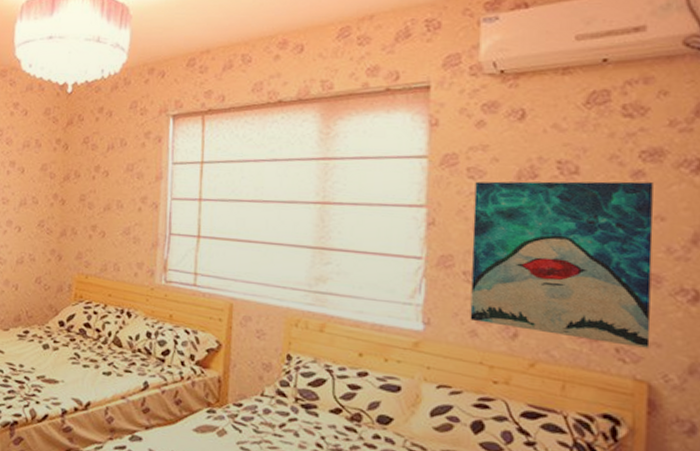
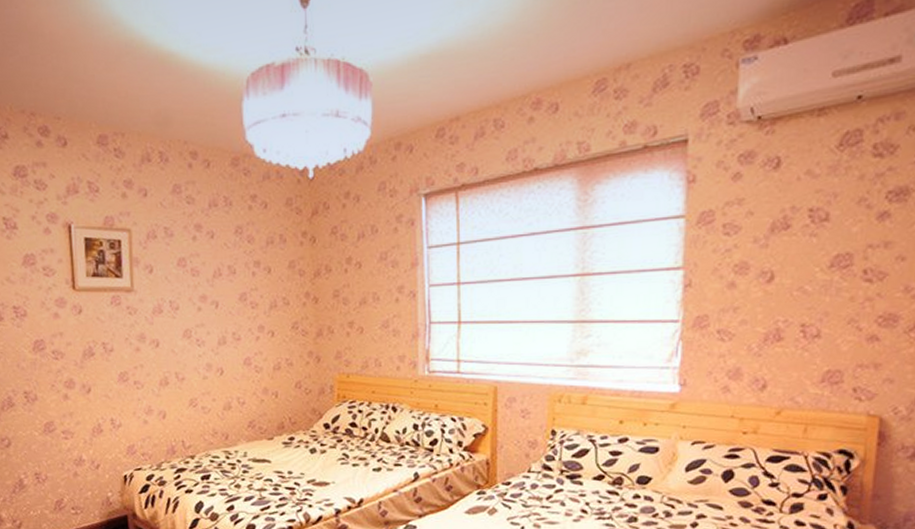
wall art: present [470,181,653,348] -> none [723,223,897,385]

